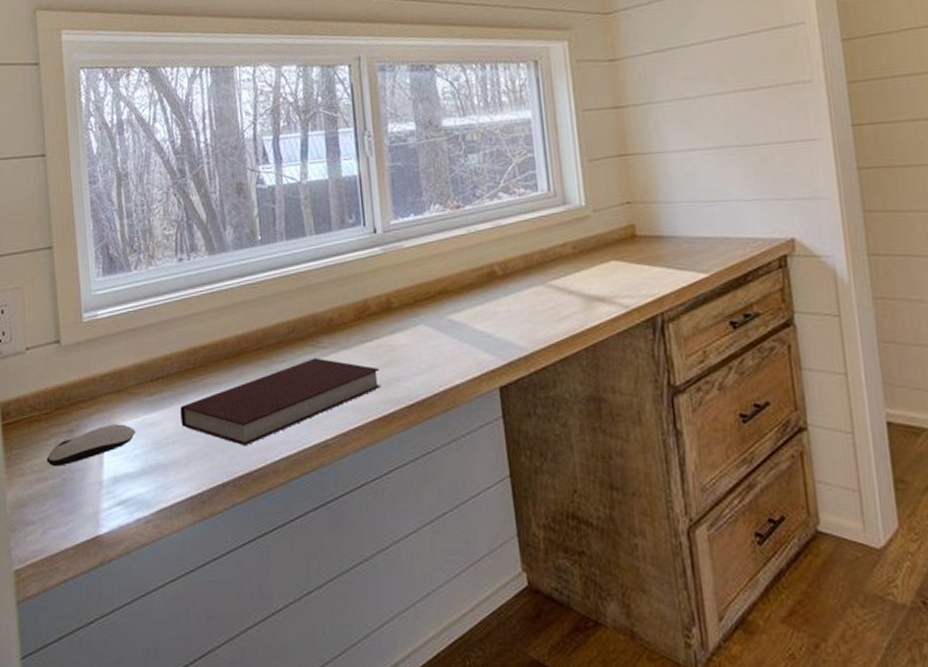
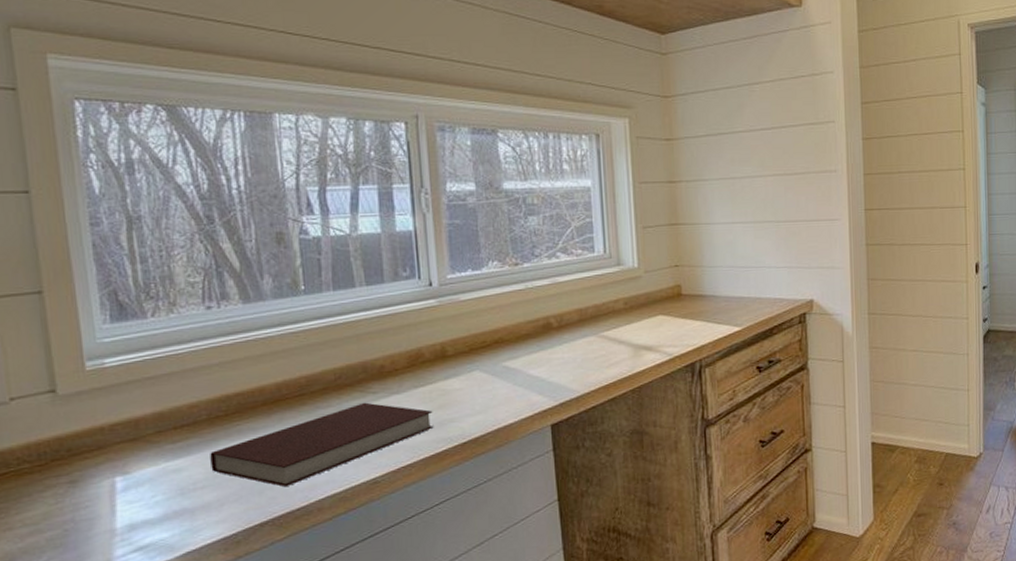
computer mouse: present [46,424,136,467] -> none [42,472,157,519]

